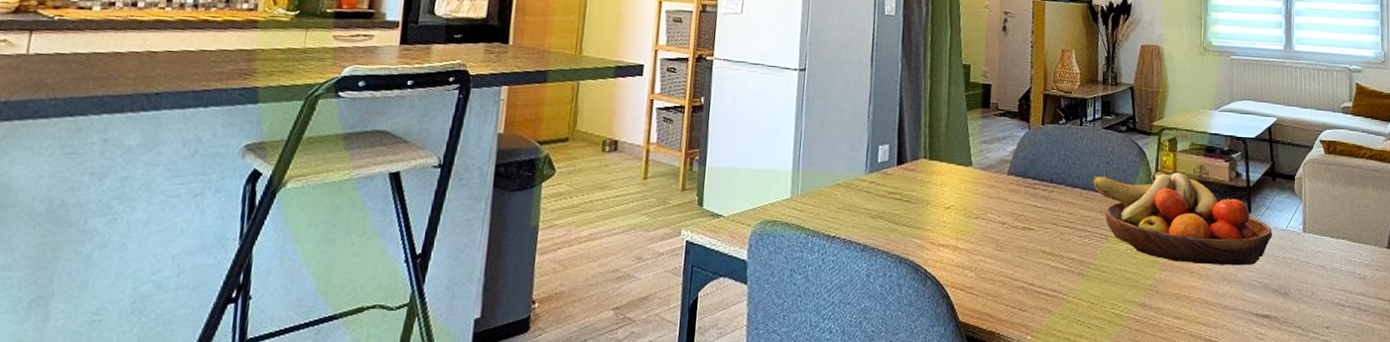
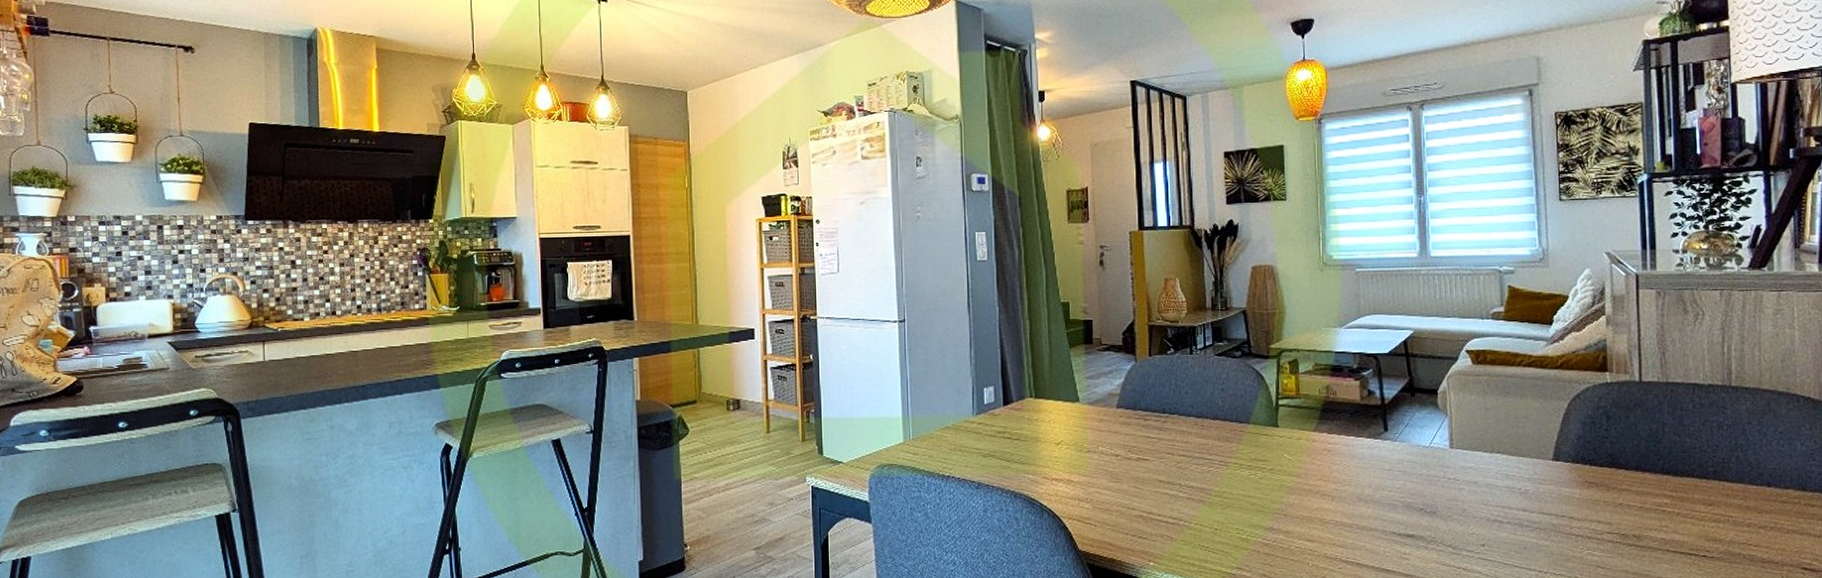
fruit bowl: present [1091,172,1272,266] -> none [1206,395,1413,486]

